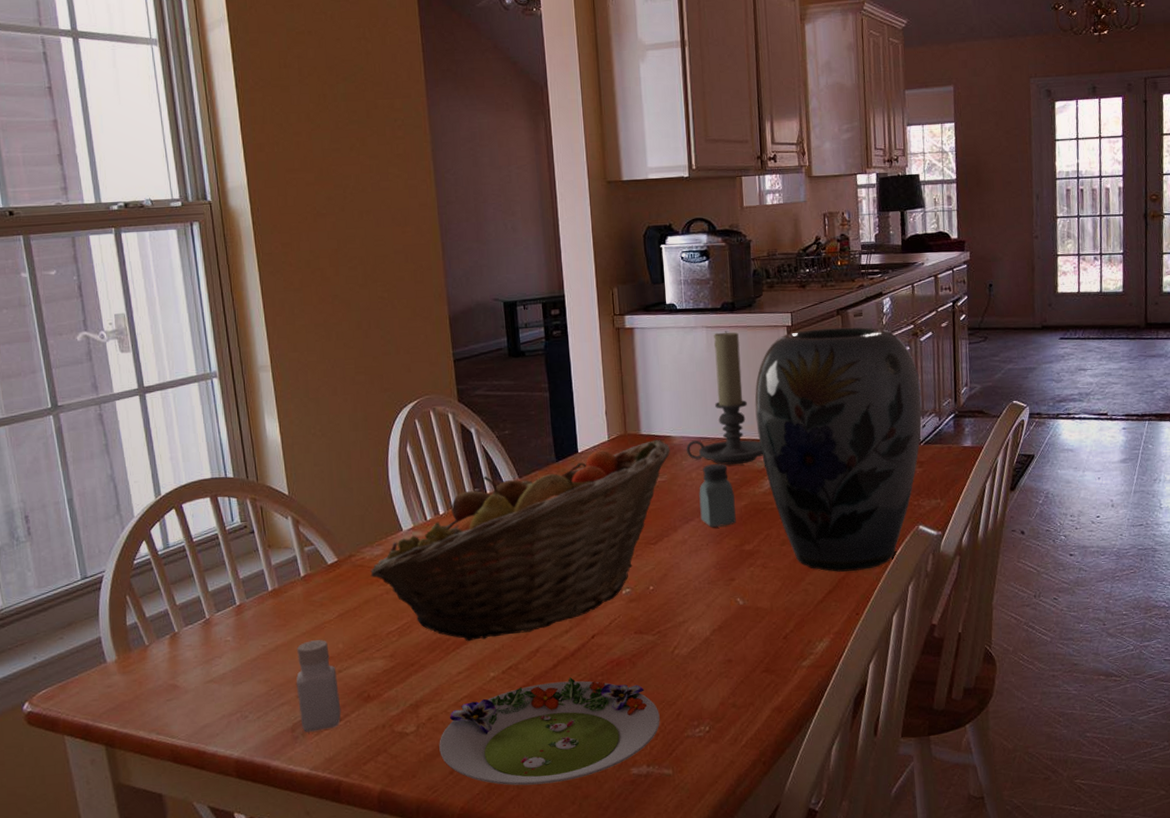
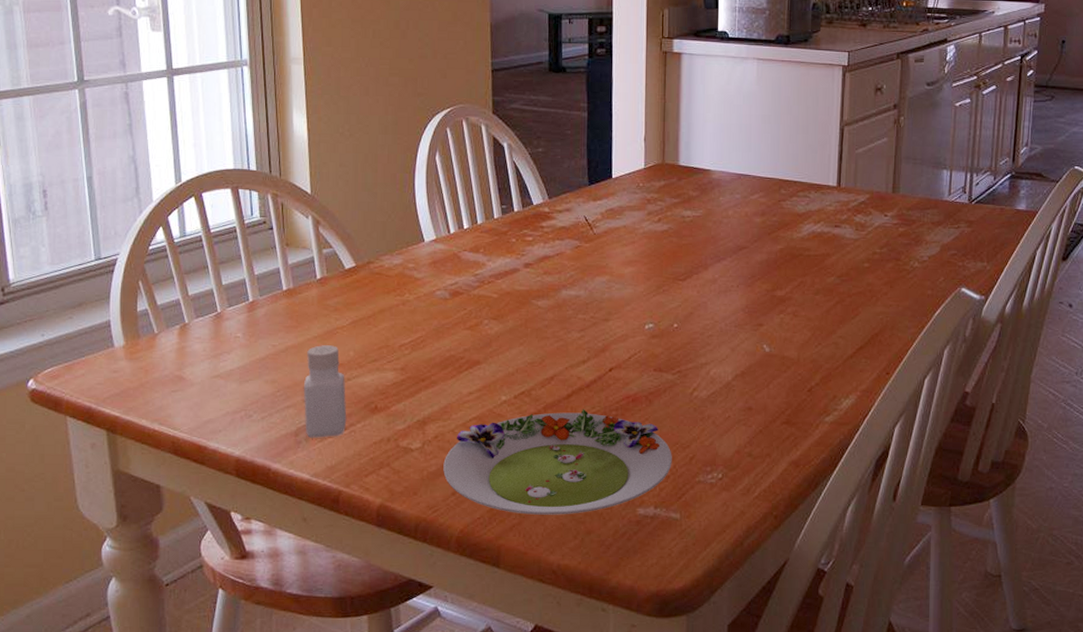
fruit basket: present [370,440,671,642] -> none [388,172,709,362]
candle holder: present [686,331,763,465] -> none [725,65,805,206]
saltshaker: present [699,464,736,527] -> none [733,203,771,269]
vase: present [754,327,922,572] -> none [801,71,978,328]

